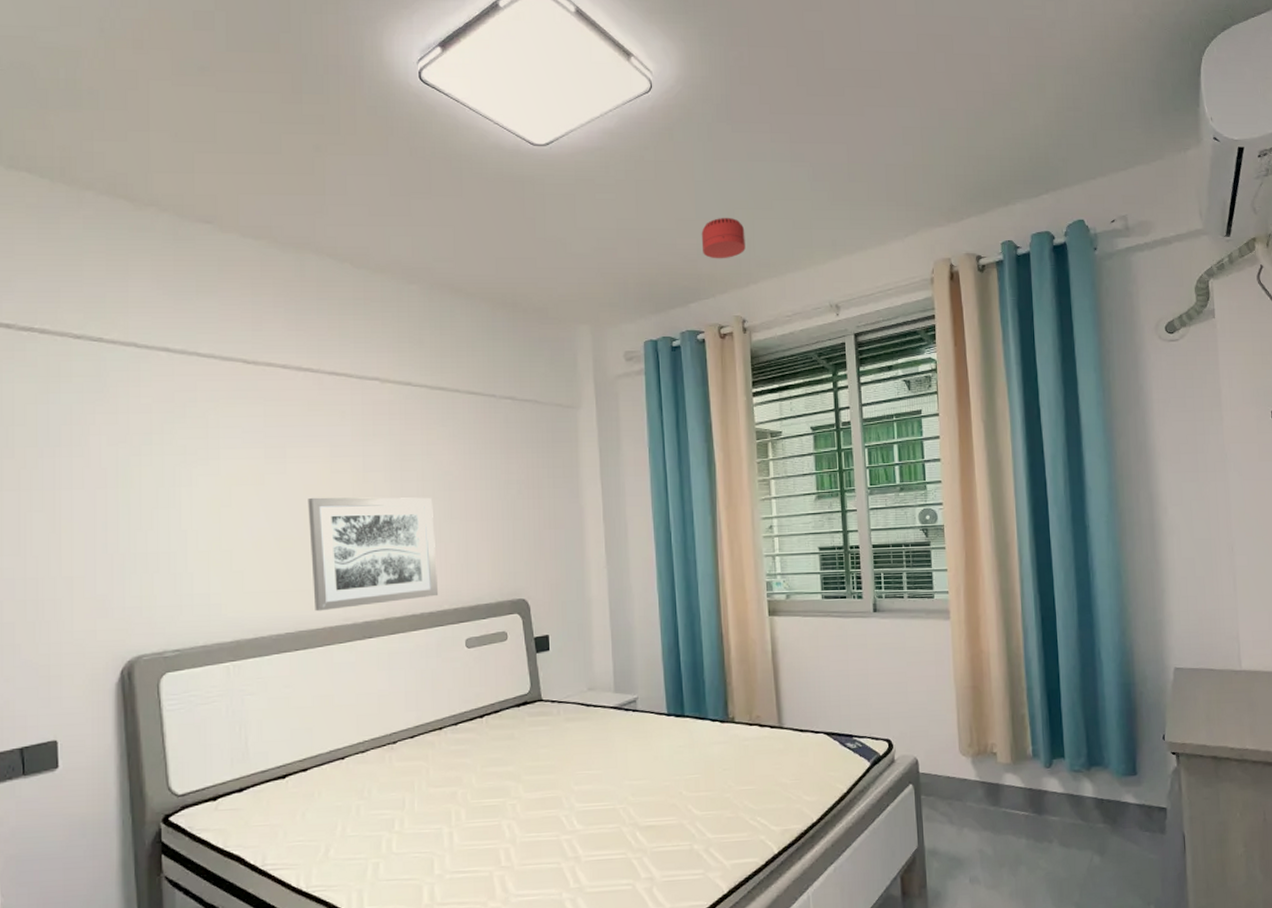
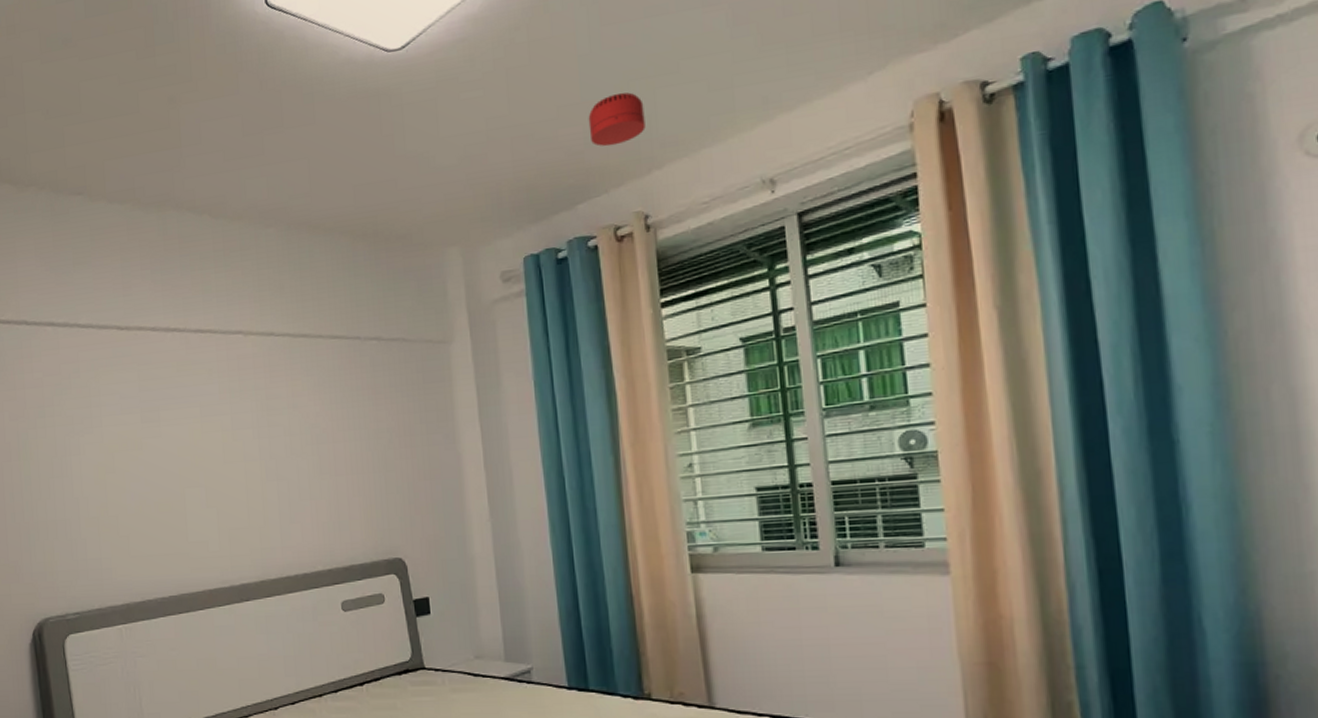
wall art: present [307,497,439,612] -> none [182,452,312,575]

